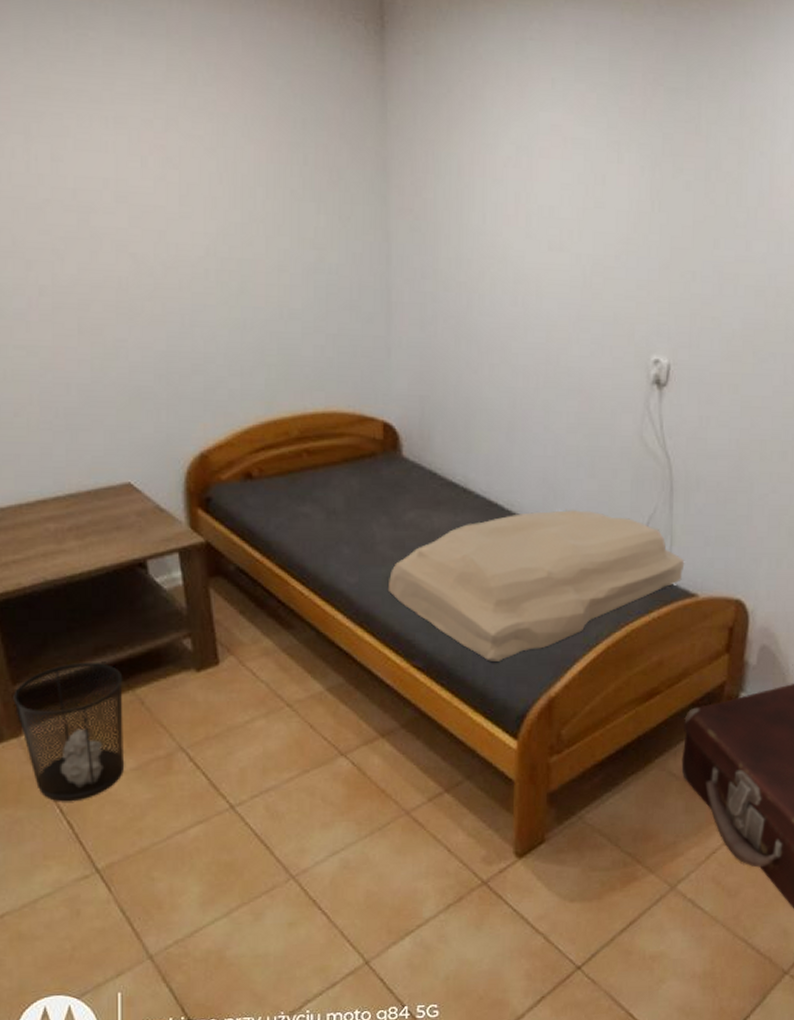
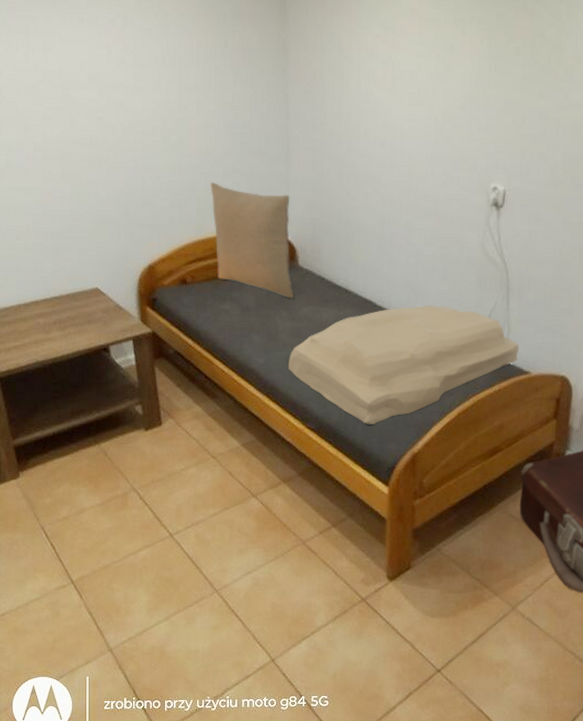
waste bin: present [13,663,125,801] -> none [13,423,93,528]
pillow: none [284,345,396,500] -> present [210,182,294,299]

